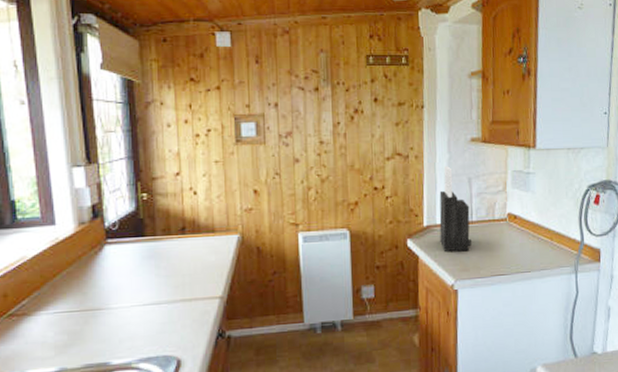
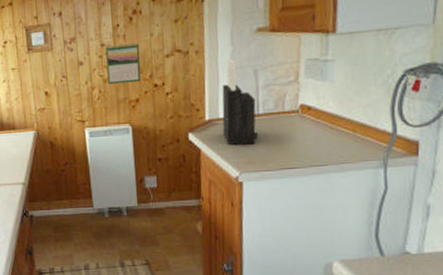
calendar: none [325,142,361,185] -> present [106,42,141,85]

